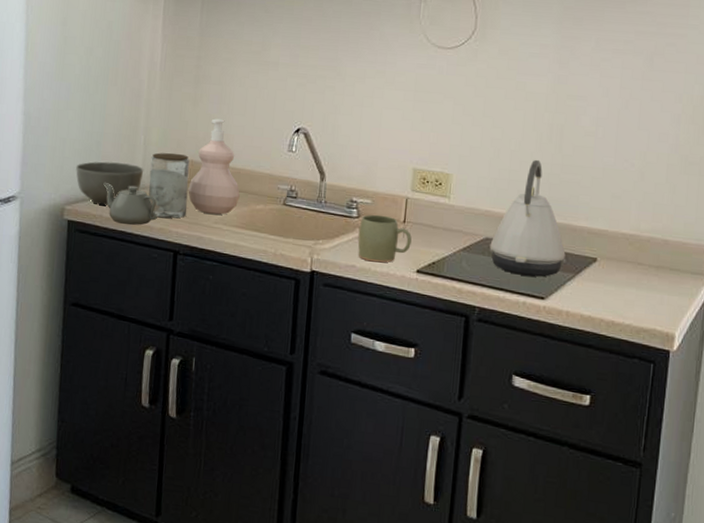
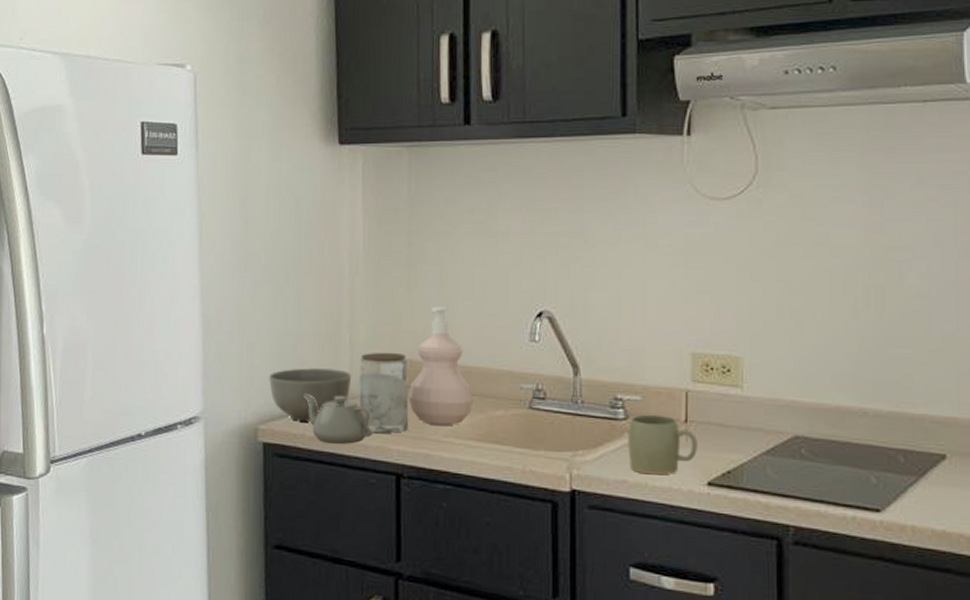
kettle: present [489,159,566,277] -> none [801,331,903,483]

